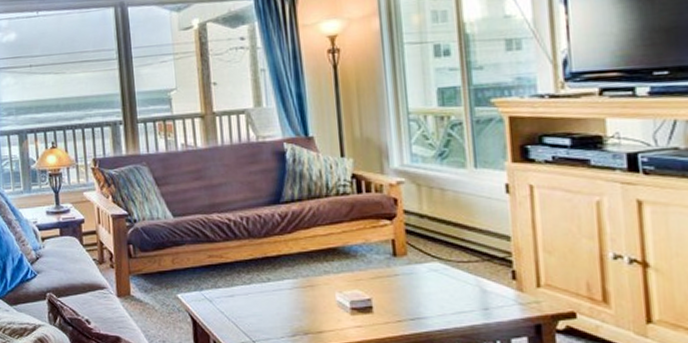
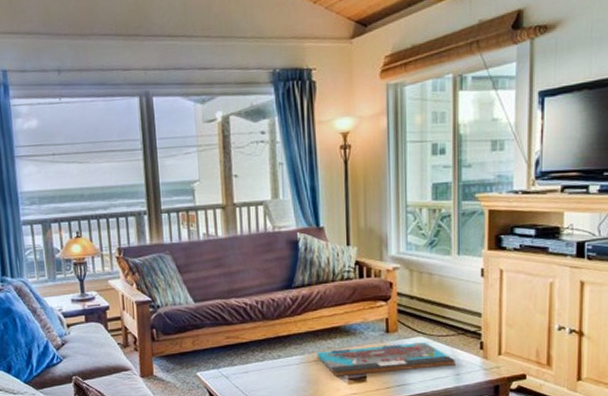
board game: none [311,268,482,305] -> present [316,341,455,376]

